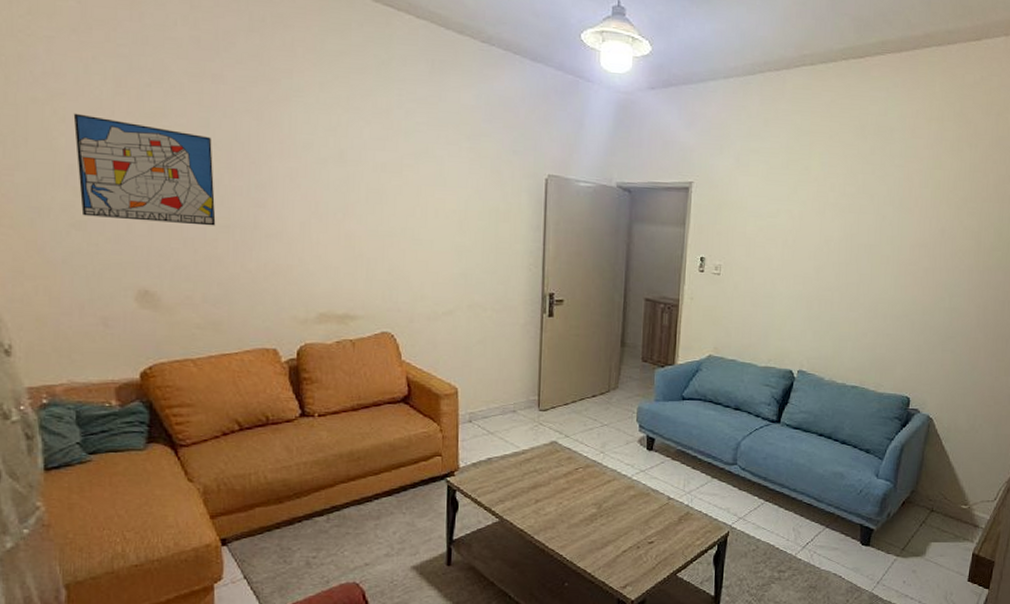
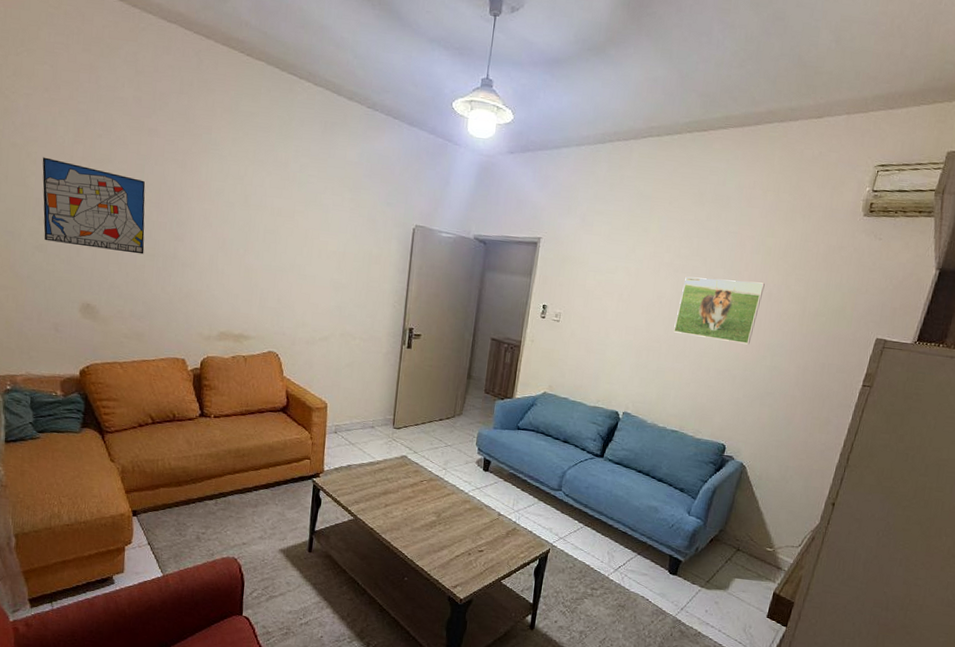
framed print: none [845,216,937,287] -> present [674,277,765,345]

